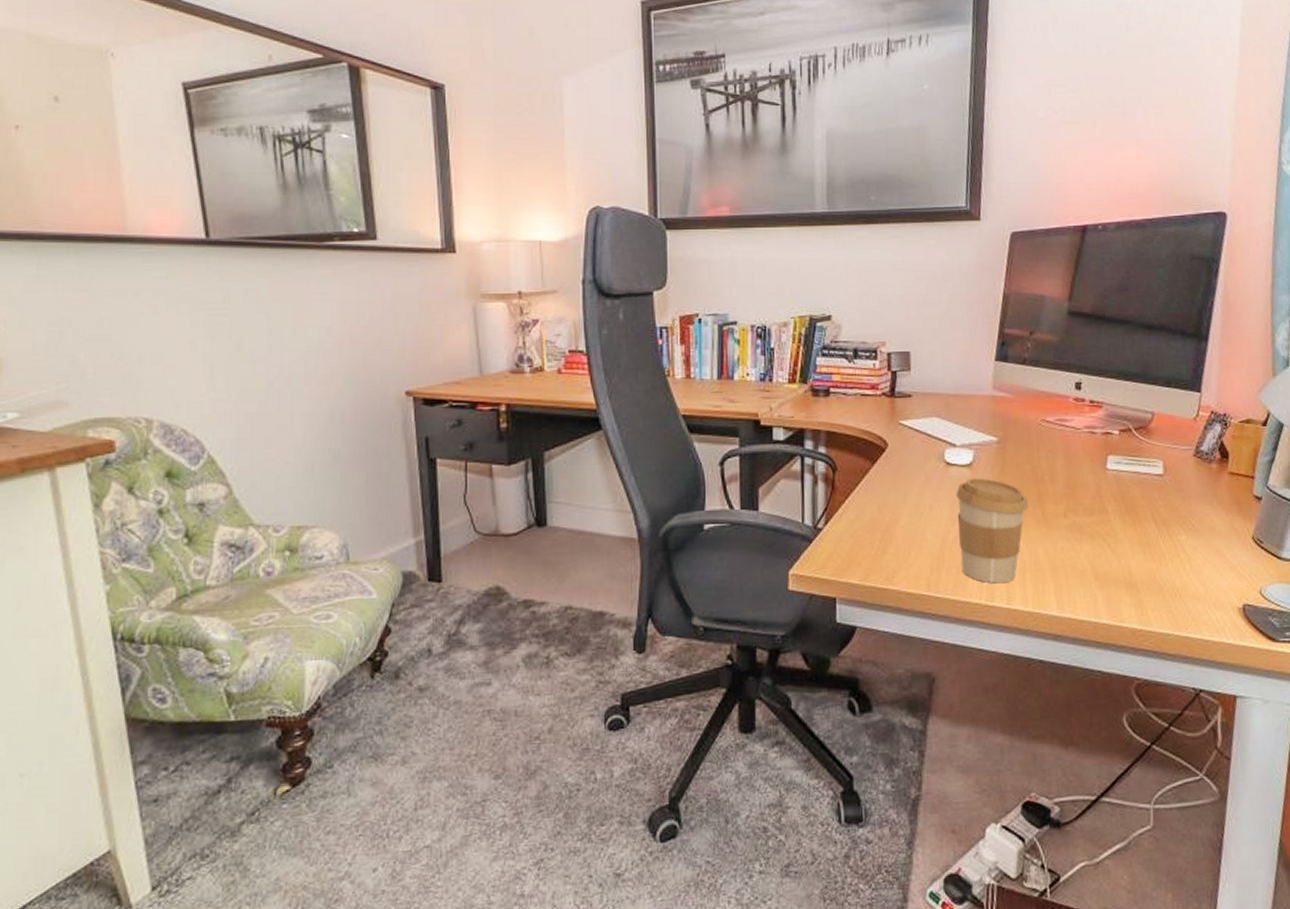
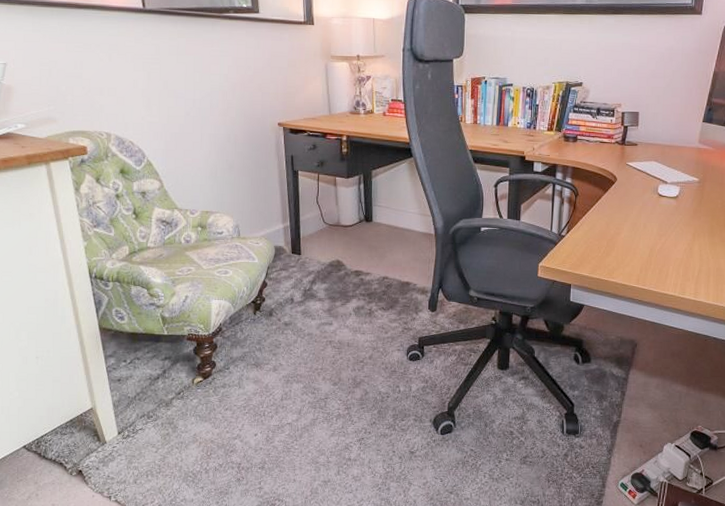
coffee cup: present [956,478,1028,584] -> none [662,207,717,283]

